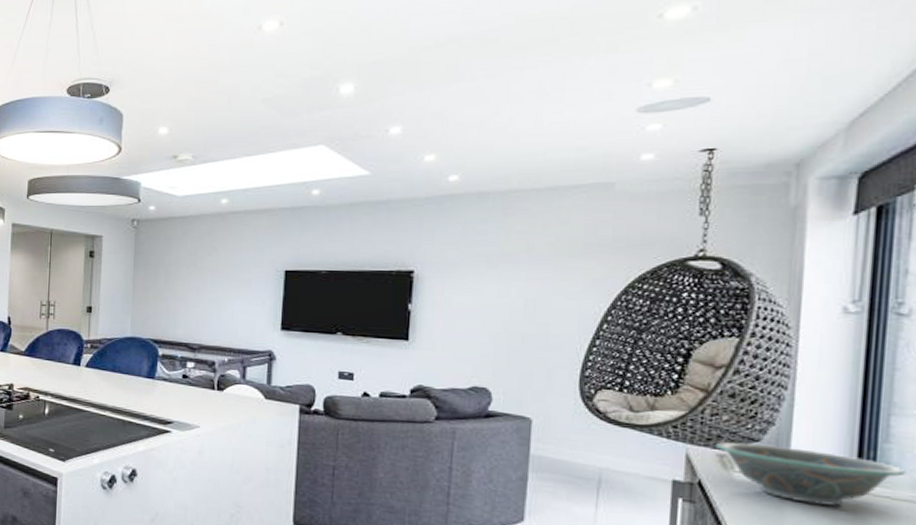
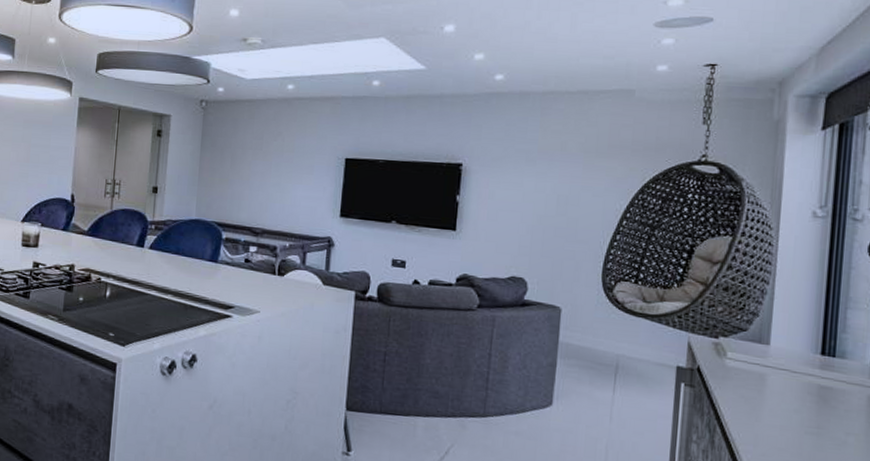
decorative bowl: present [715,441,906,507] -> none [711,331,858,391]

